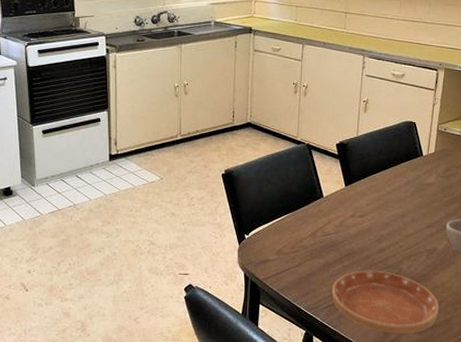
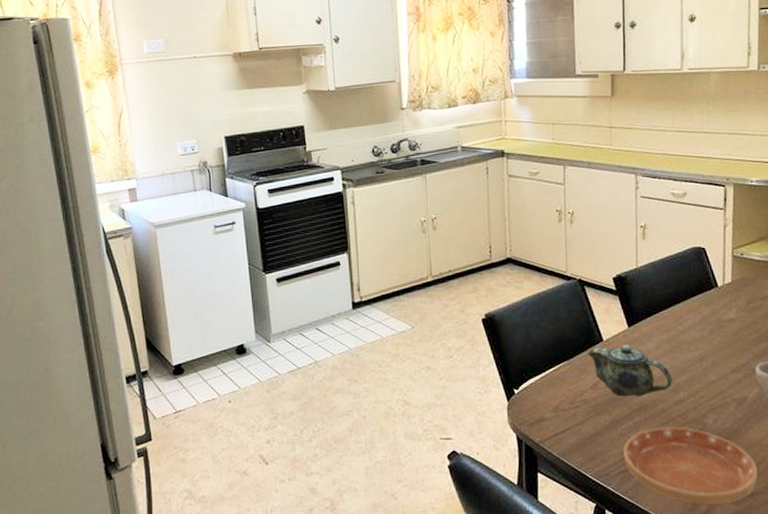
teapot: none [309,201,378,244] -> present [587,345,673,397]

